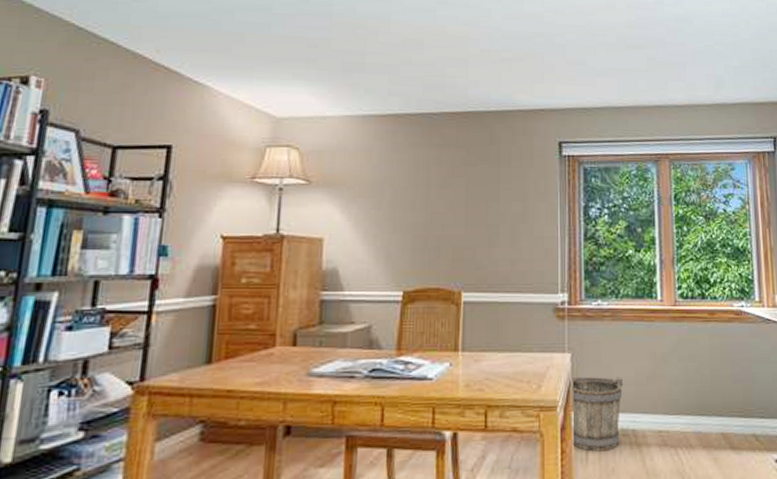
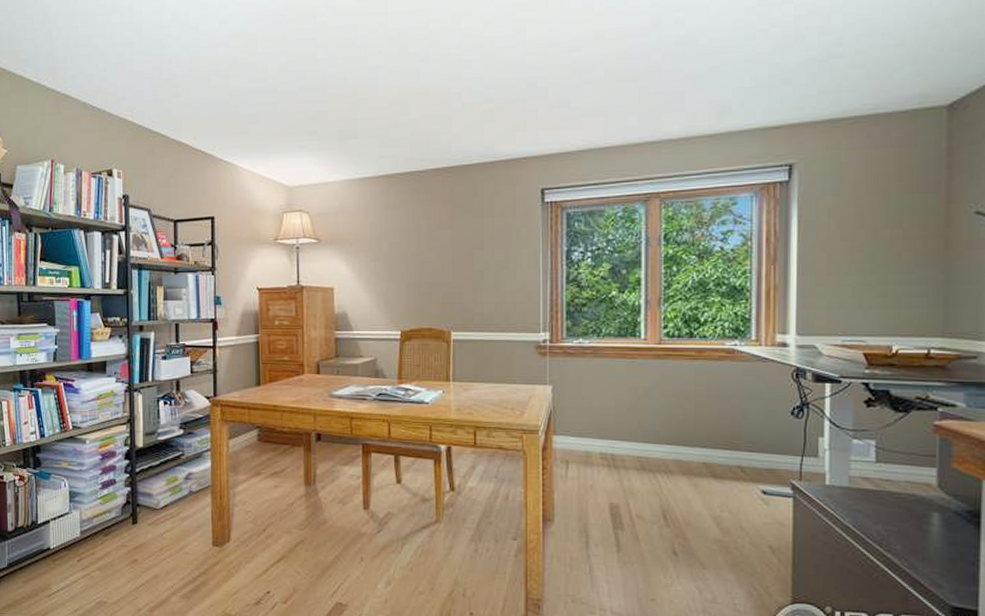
bucket: present [571,376,623,452] -> none [552,406,602,470]

